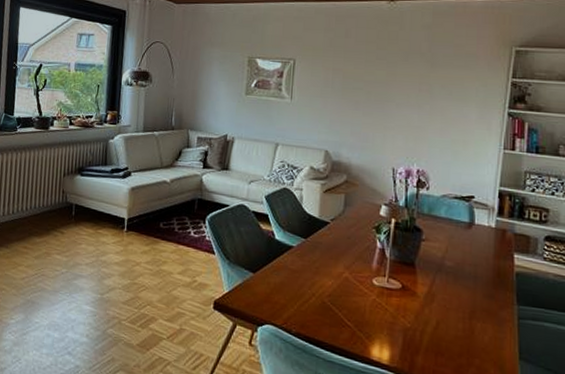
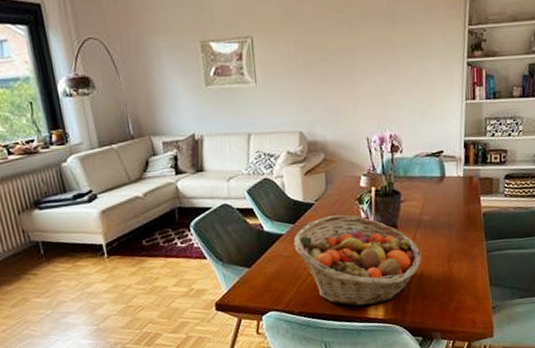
fruit basket: none [302,238,440,347] -> present [293,214,423,306]

